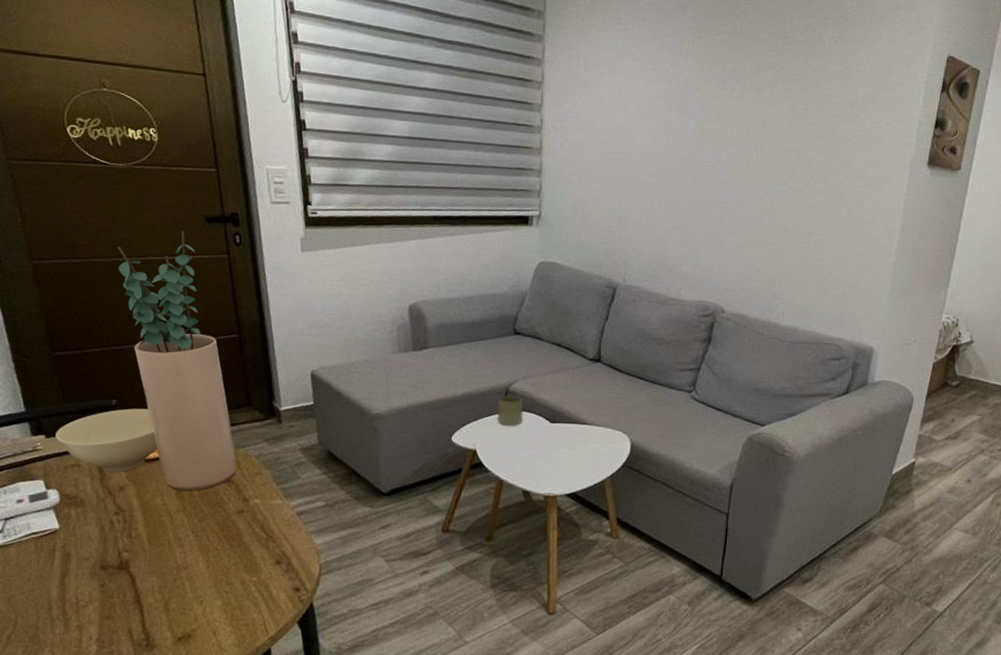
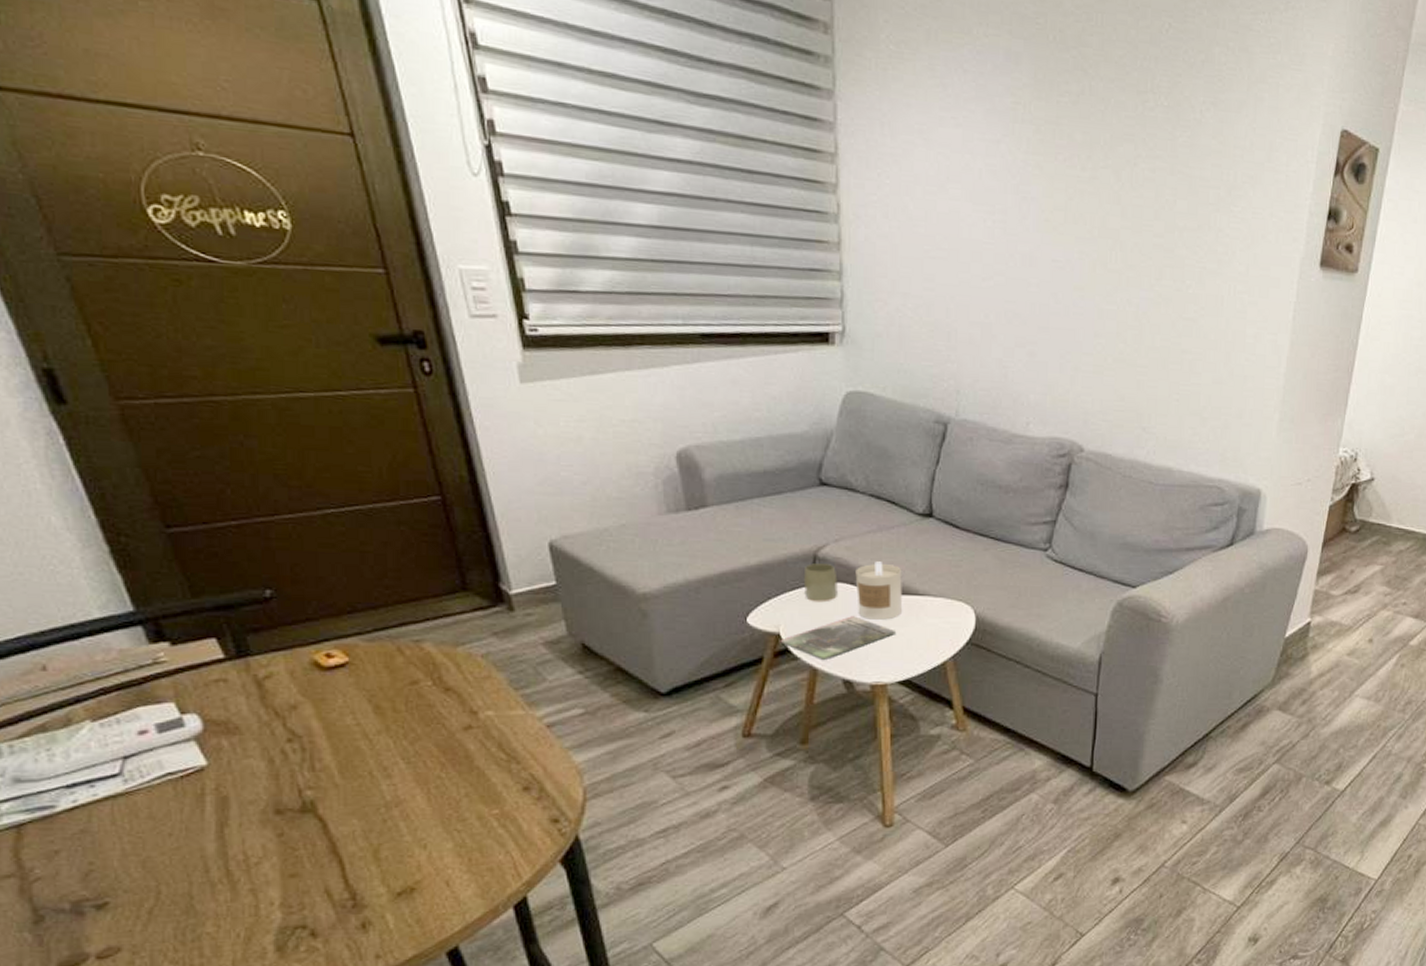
bowl: present [55,408,158,473] -> none [185,599,339,687]
vase: present [117,230,237,492] -> none [247,355,457,706]
magazine: none [476,439,567,474] -> present [780,616,897,661]
candle: none [537,396,574,444] -> present [855,561,902,621]

